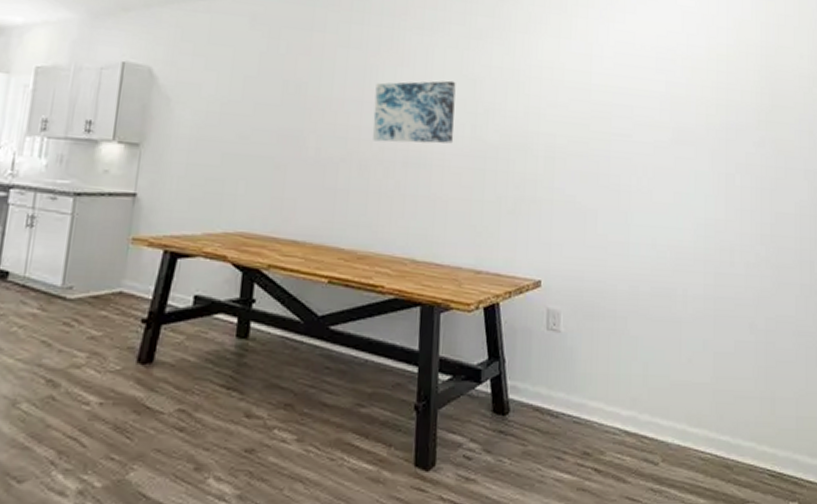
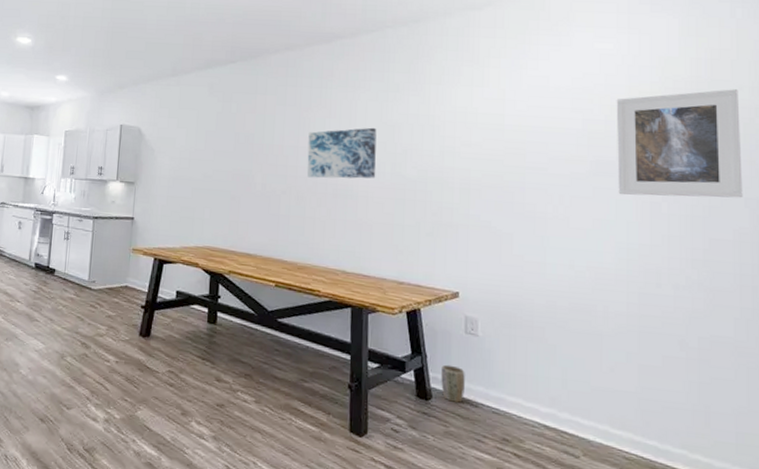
plant pot: none [520,369,546,414] -> present [441,364,465,403]
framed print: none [696,56,803,170] -> present [616,89,743,198]

